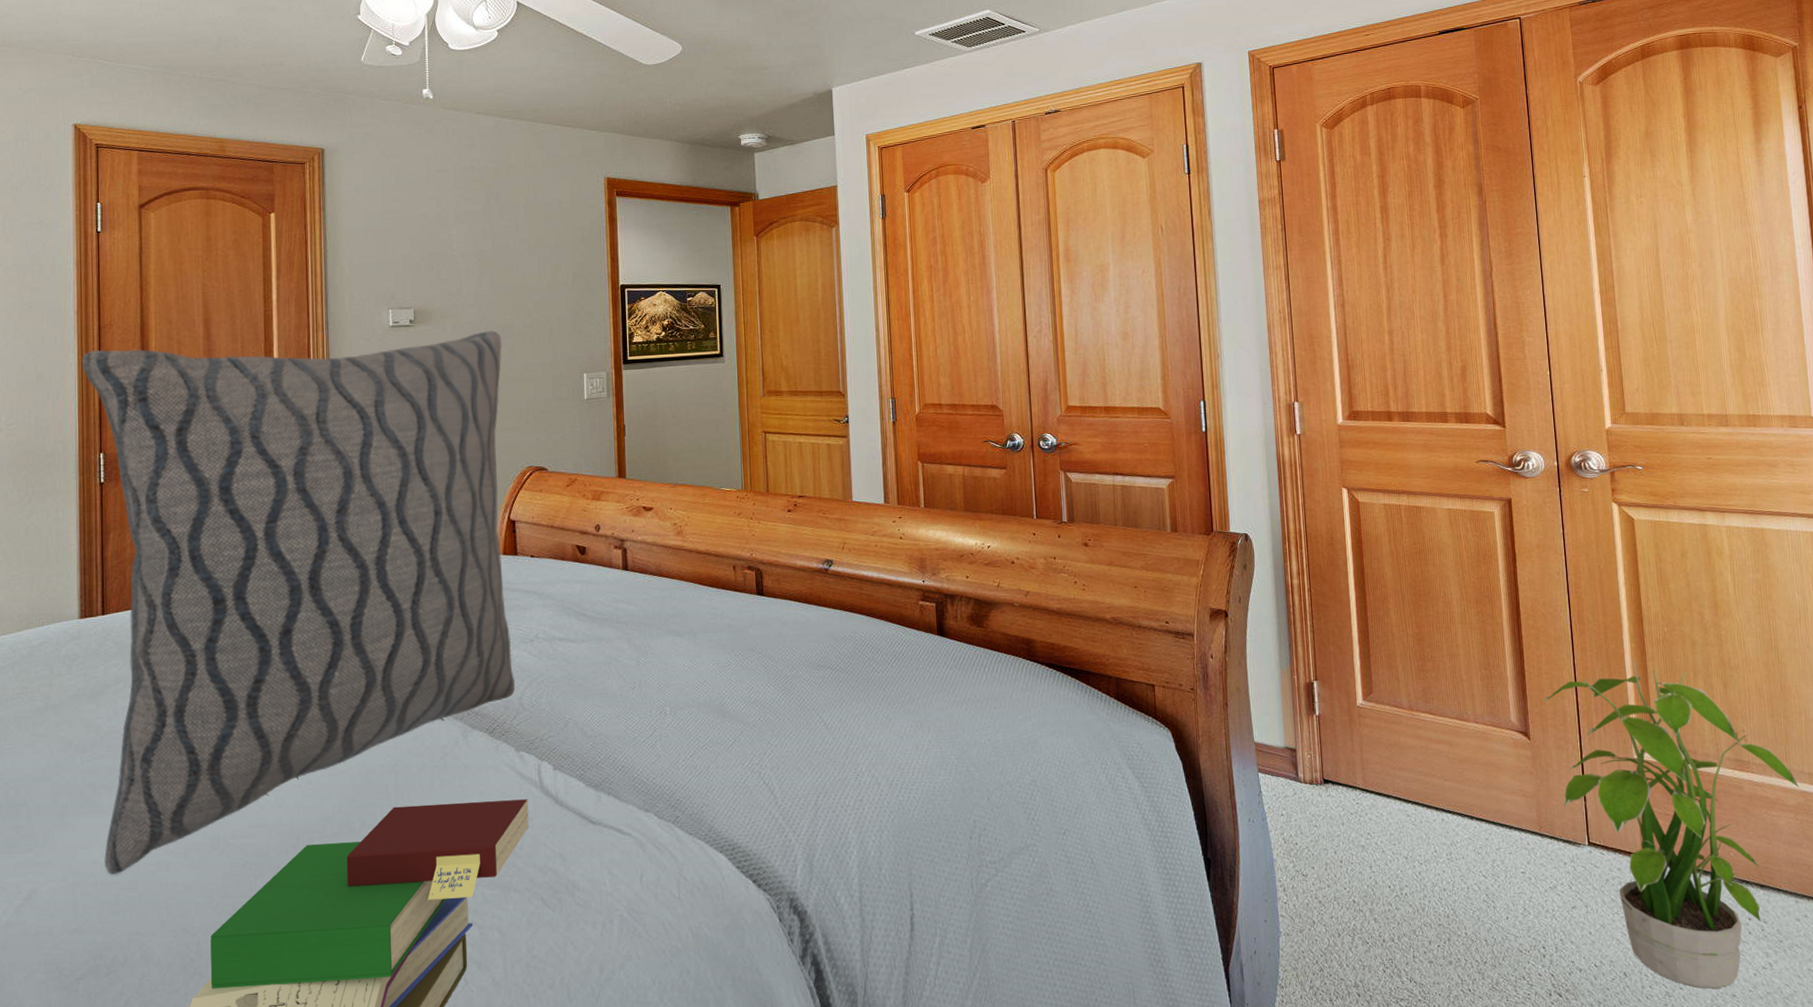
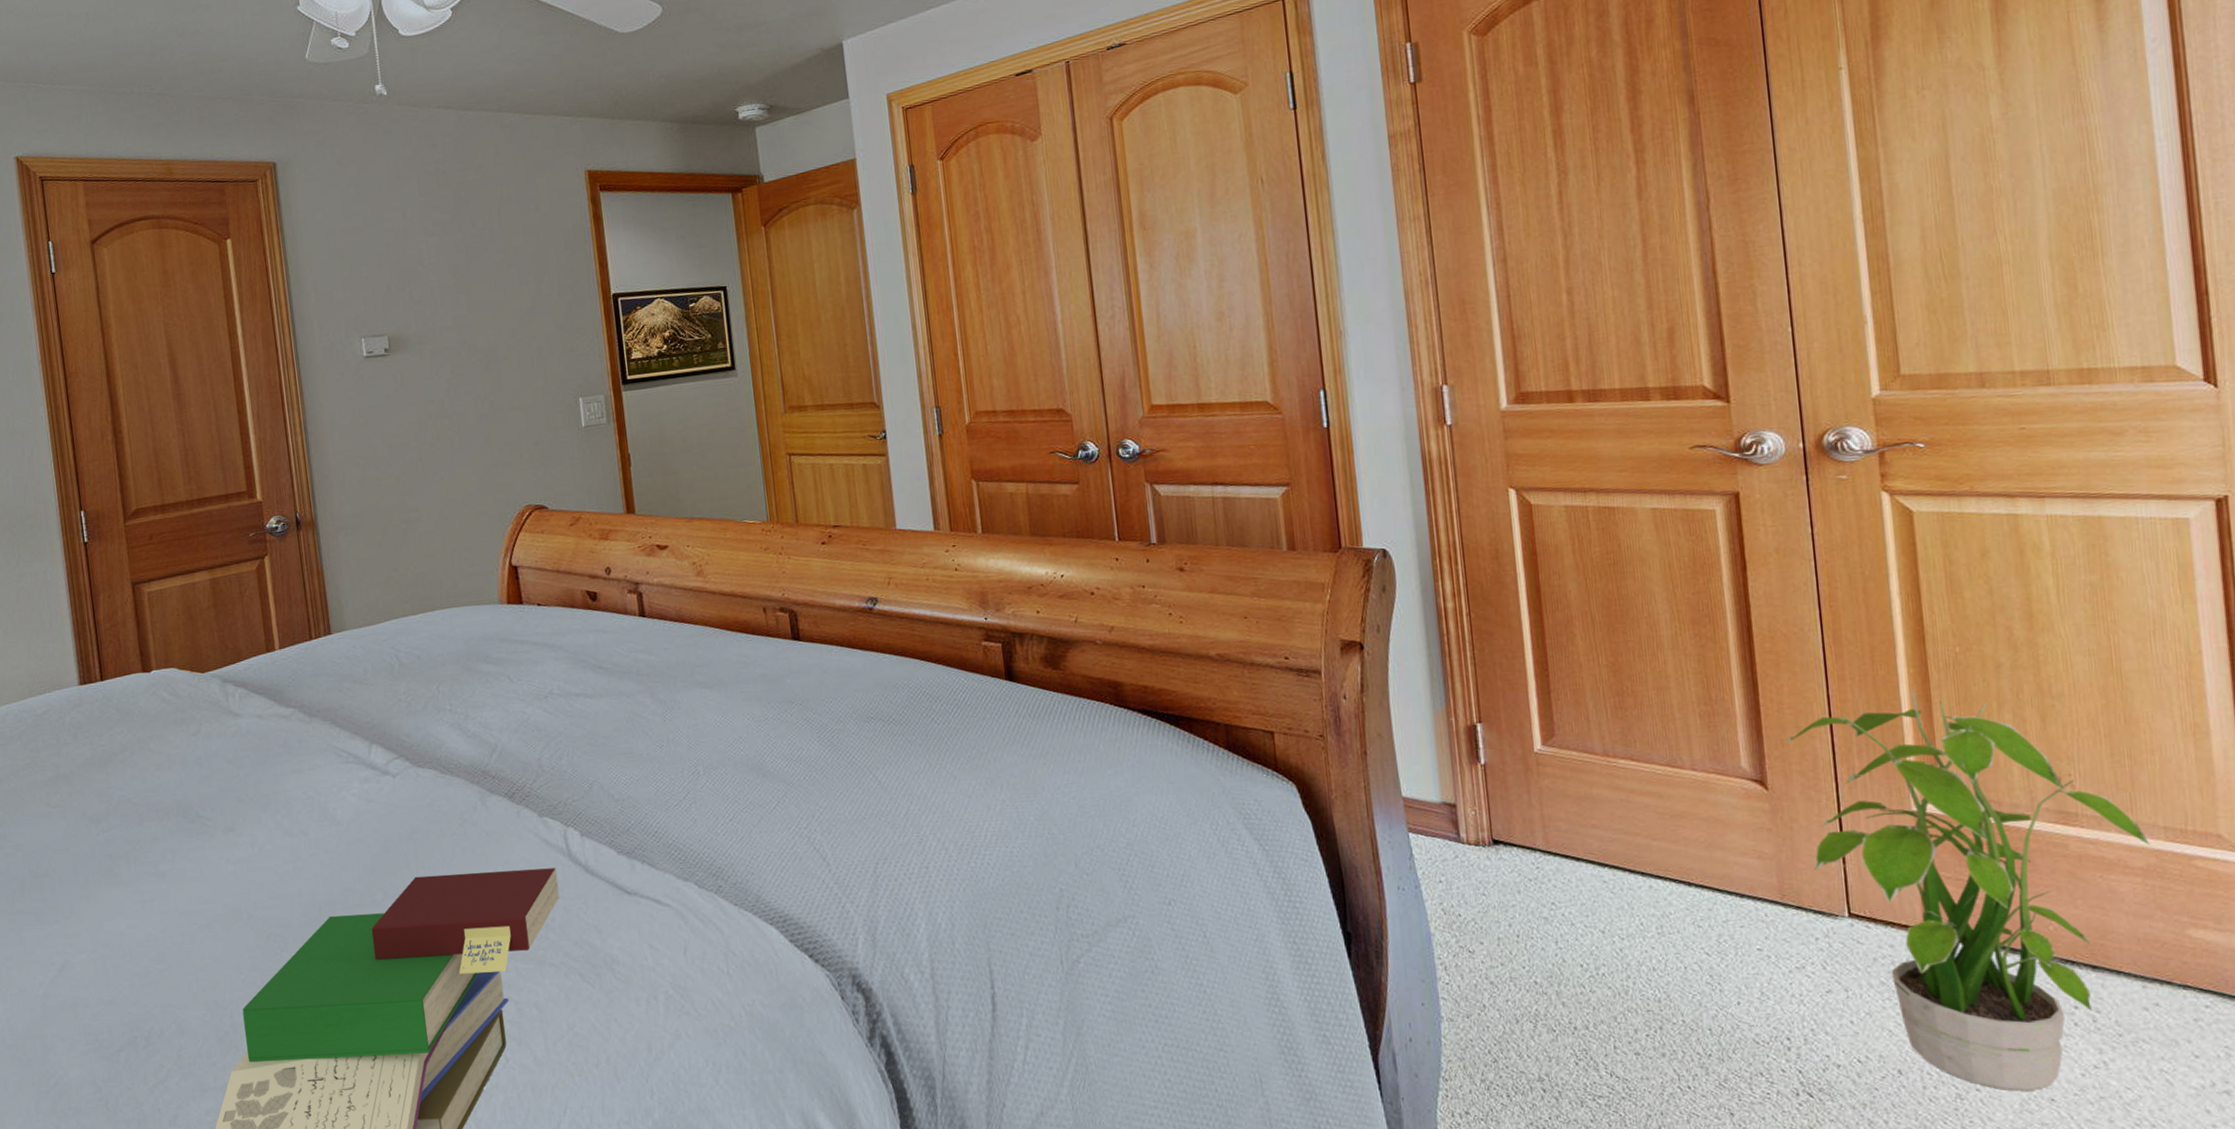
pillow: present [81,331,515,875] -> none [51,355,532,947]

